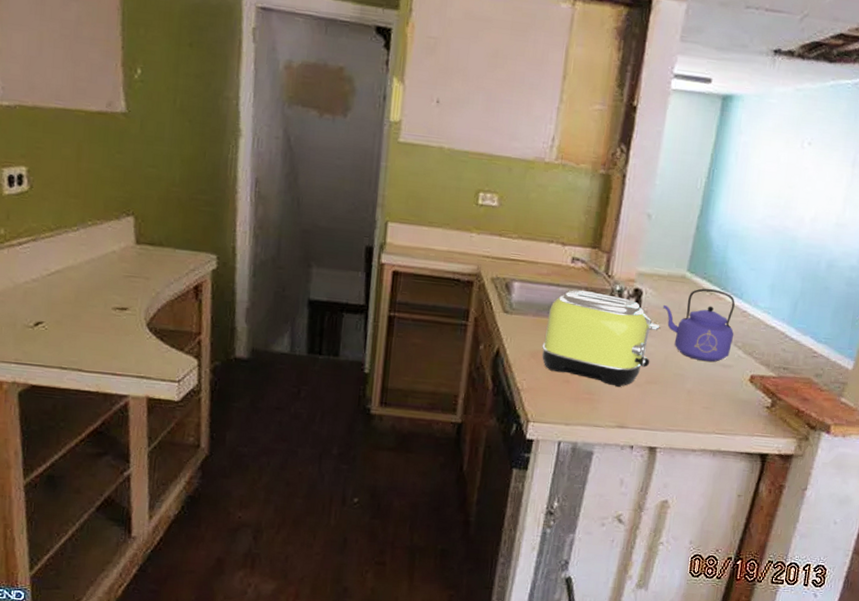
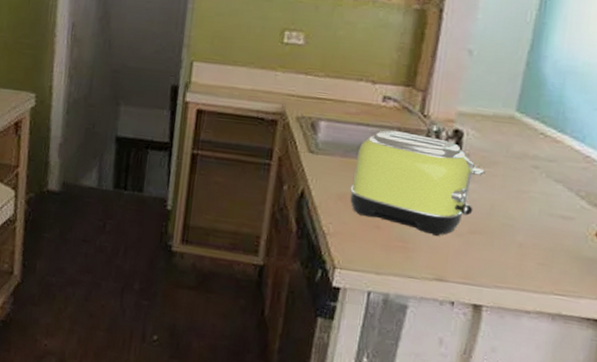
kettle: present [662,288,735,362] -> none [487,130,576,213]

